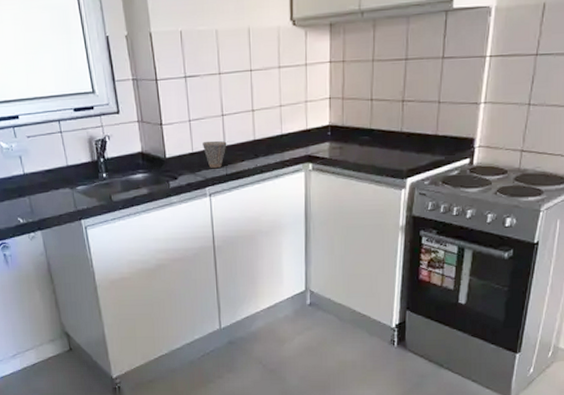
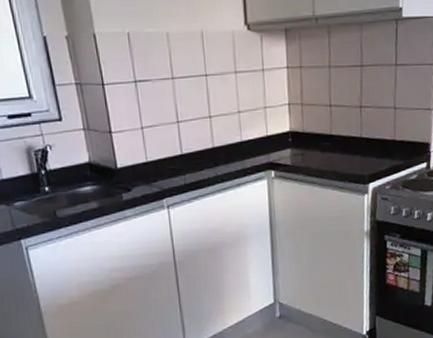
cup: present [203,140,227,169] -> none [157,148,184,179]

